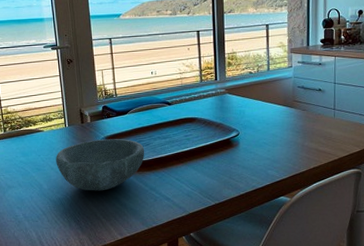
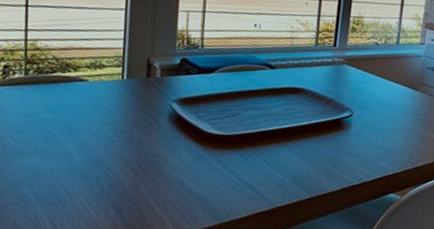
bowl: present [56,139,145,191] -> none [99,101,231,170]

